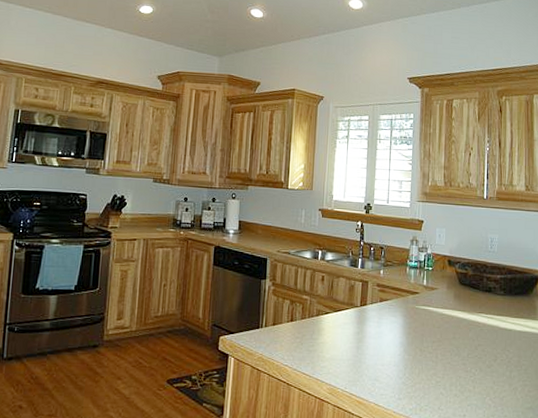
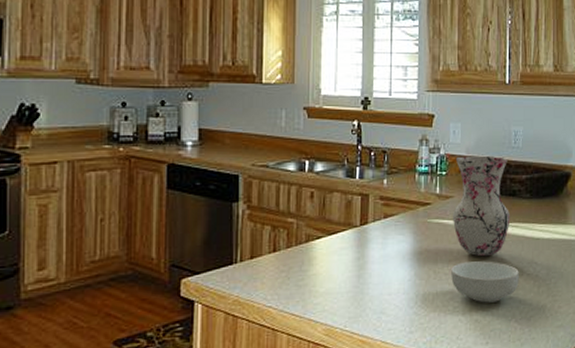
cereal bowl: none [434,344,493,381] -> present [451,261,519,303]
vase: none [437,256,487,341] -> present [453,155,511,257]

